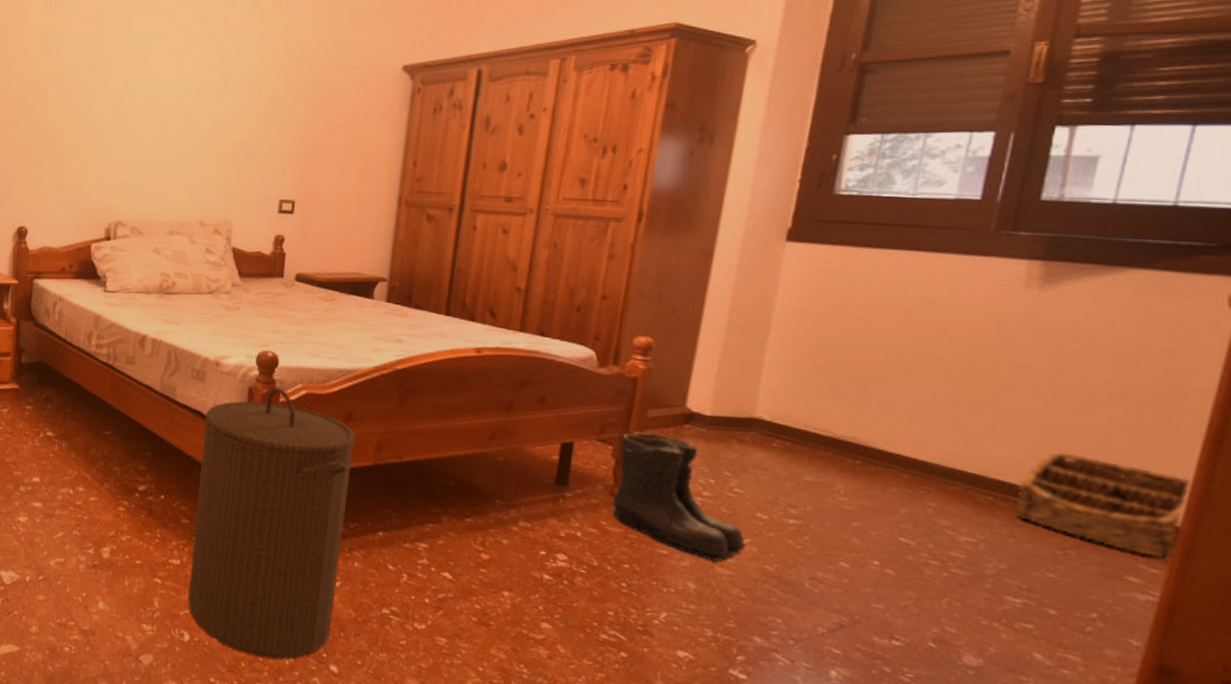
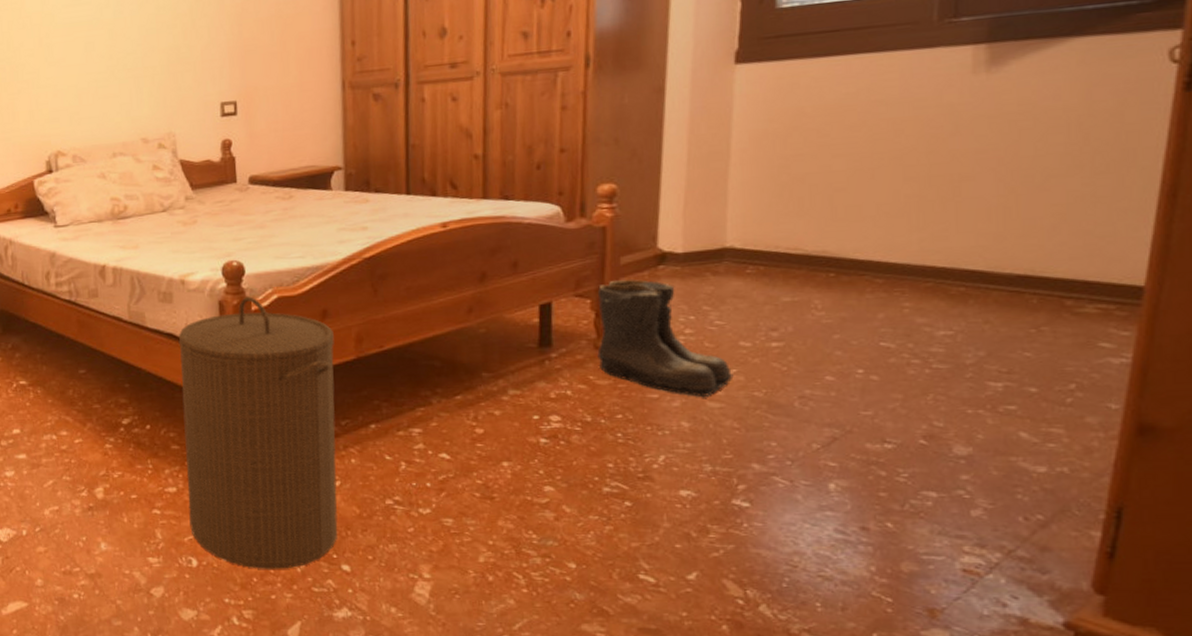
basket: present [1016,450,1193,559] -> none [988,230,1152,321]

